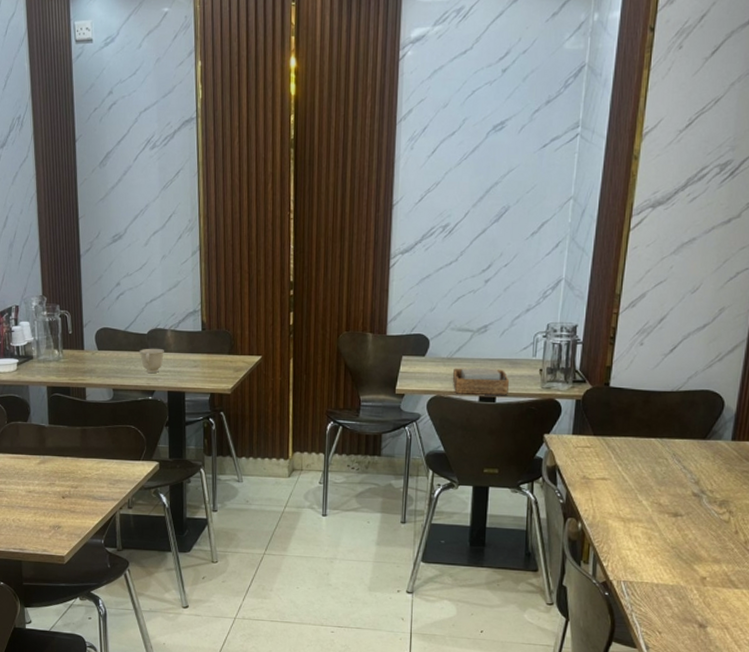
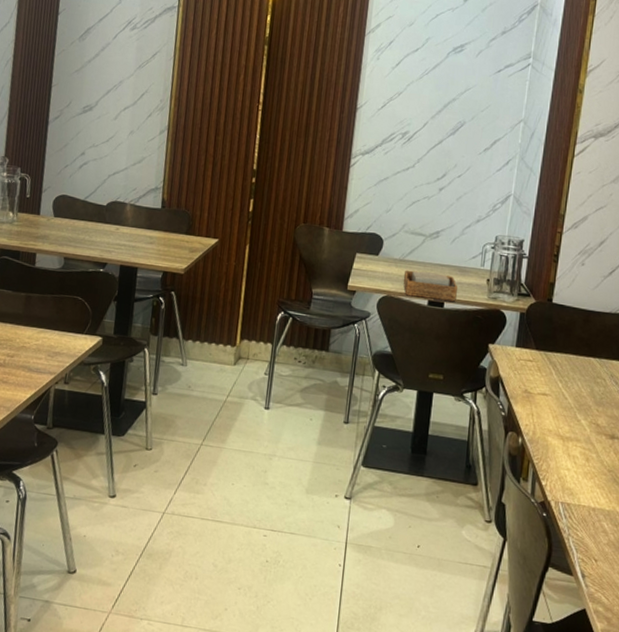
teacup: present [139,348,165,374] -> none [96,220,122,246]

